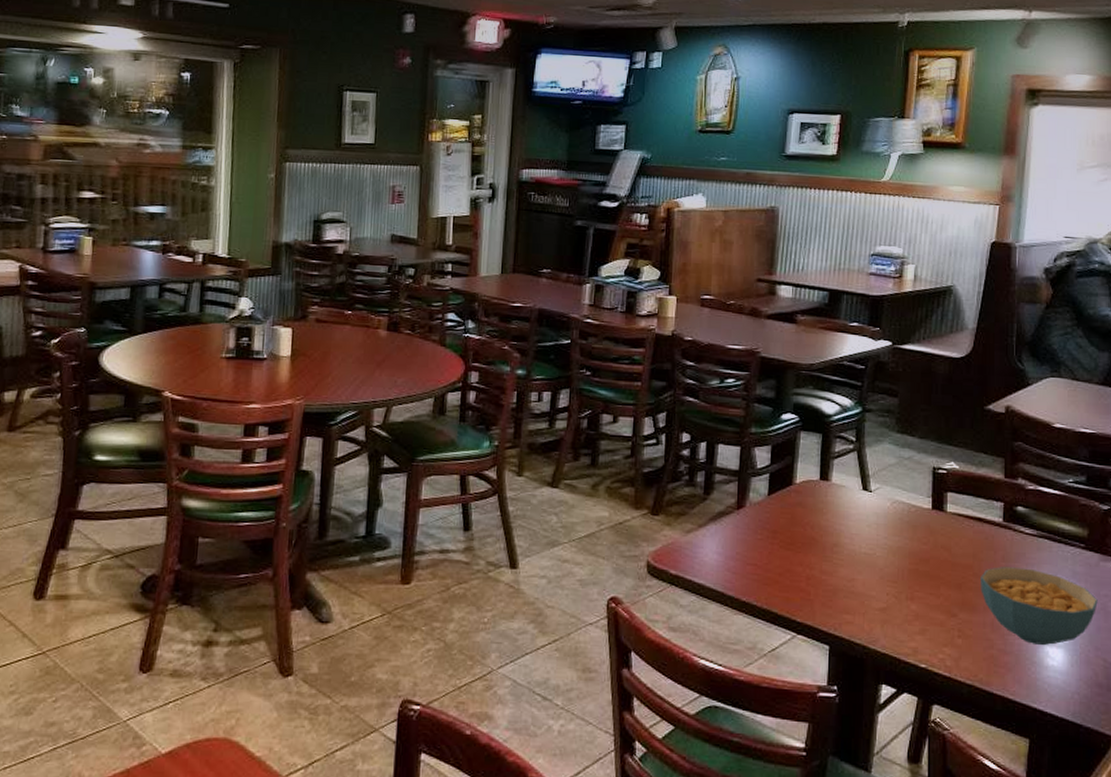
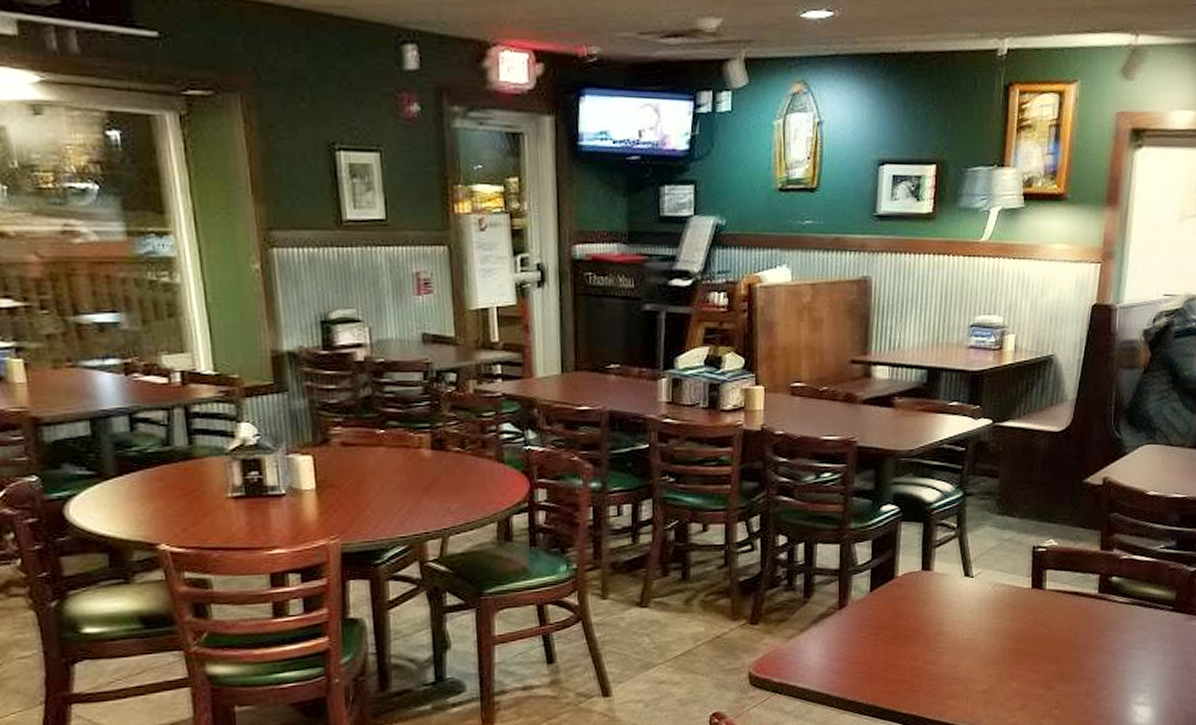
cereal bowl: present [980,567,1098,645] -> none [1076,635,1182,706]

